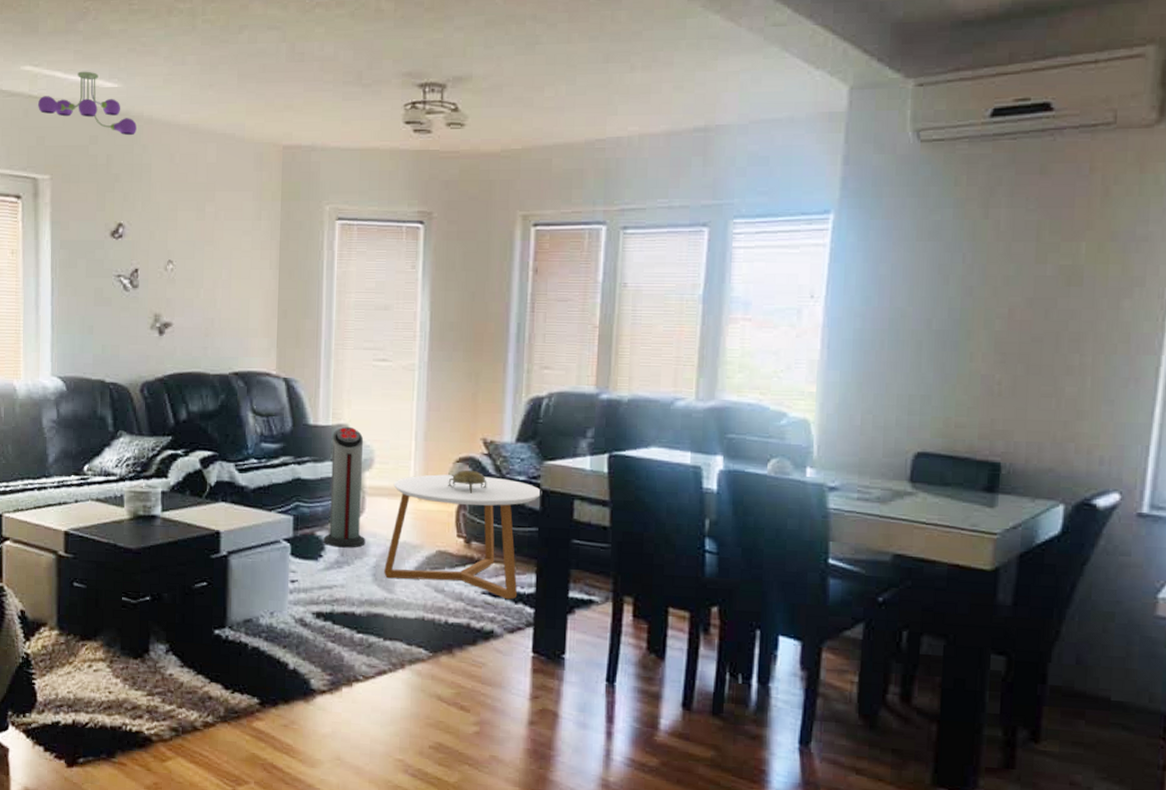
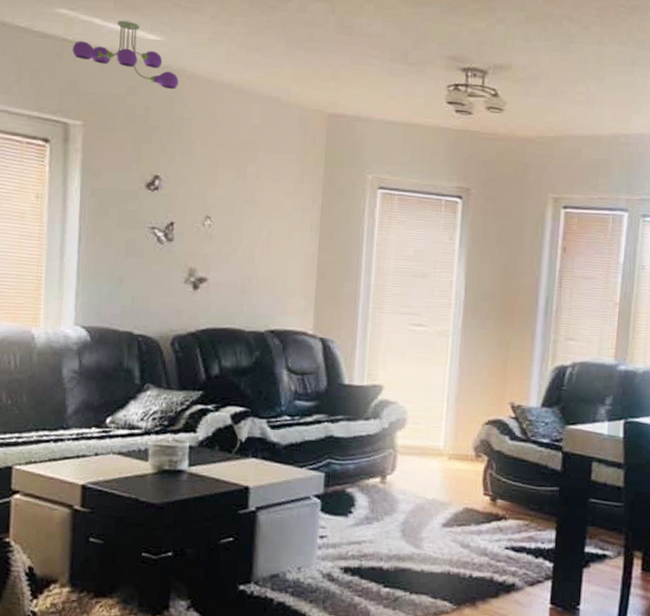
air purifier: present [323,426,366,548] -> none [354,387,398,505]
coffee table: present [384,474,540,600] -> none [412,435,562,555]
decorative bowl: present [448,470,487,493] -> none [477,432,514,454]

